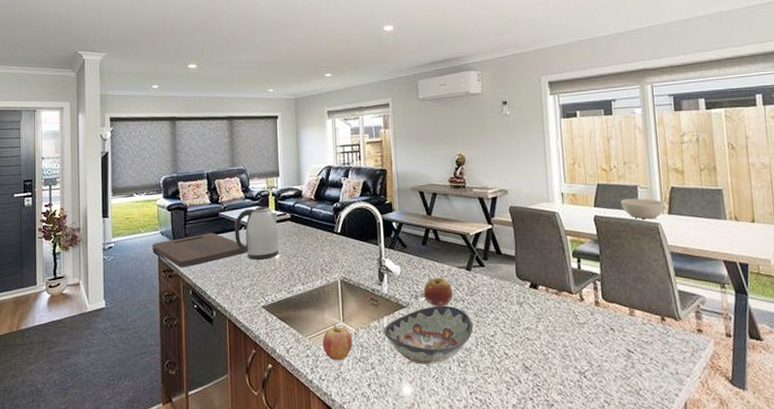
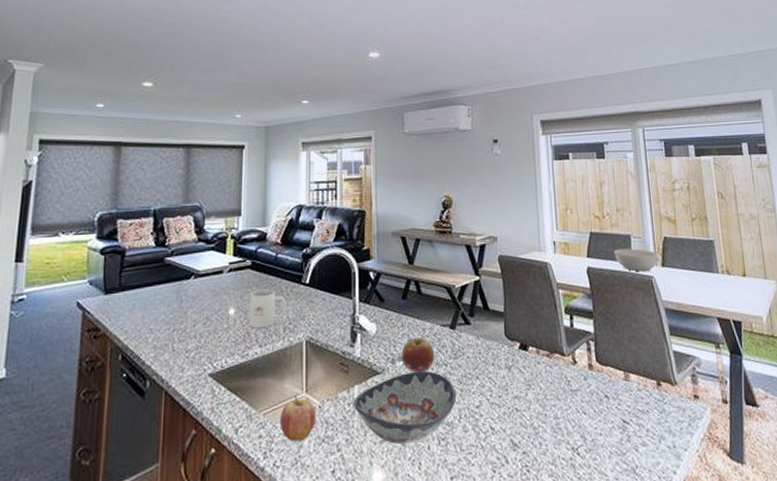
cutting board: present [152,232,247,268] -> none [76,282,195,326]
kettle: present [234,206,279,260] -> none [181,250,237,316]
mug: none [290,238,323,270] -> present [247,289,286,329]

